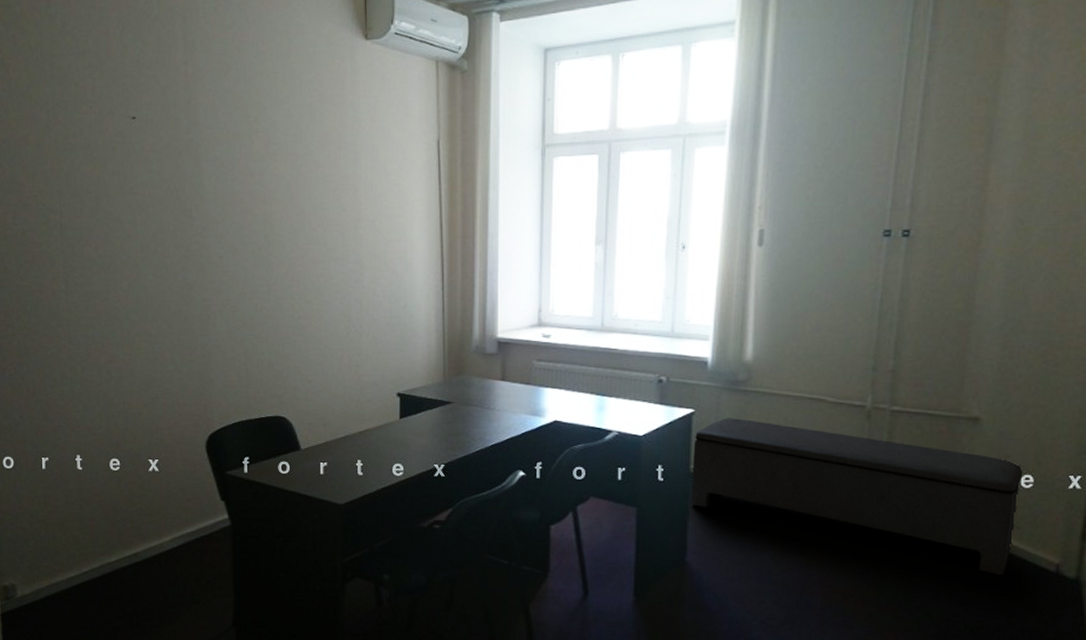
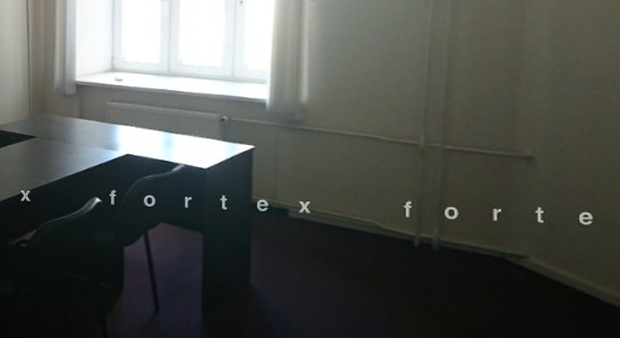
bench: present [691,418,1023,576] -> none [253,154,581,309]

